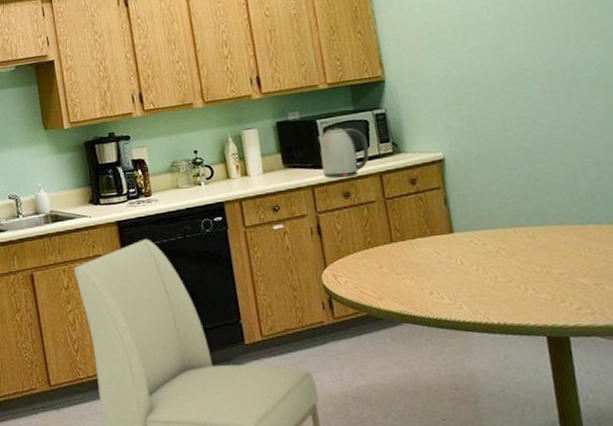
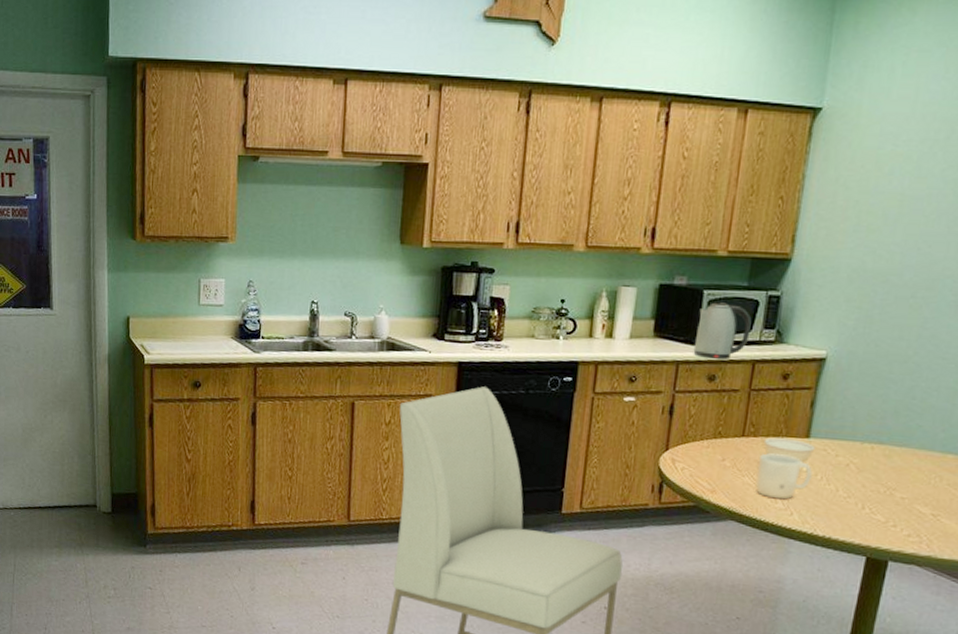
bowl: none [412,236,462,258] -> present [763,437,815,464]
mug: none [412,252,469,296] -> present [755,453,812,500]

